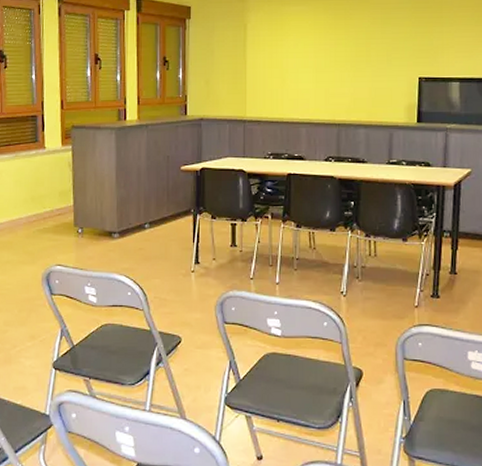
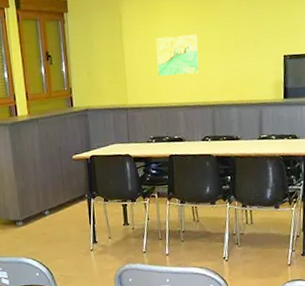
map: none [281,49,327,91] -> present [155,34,199,76]

